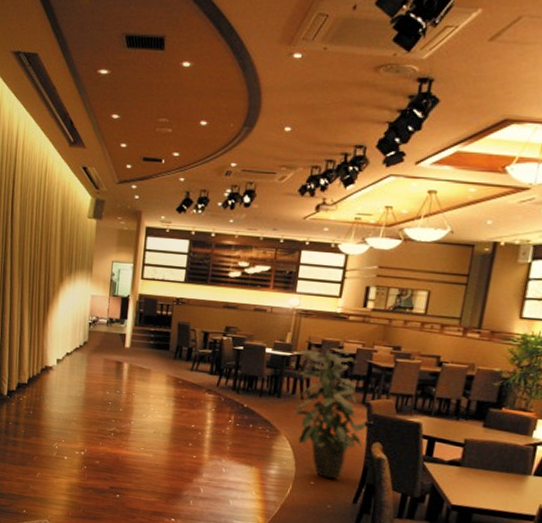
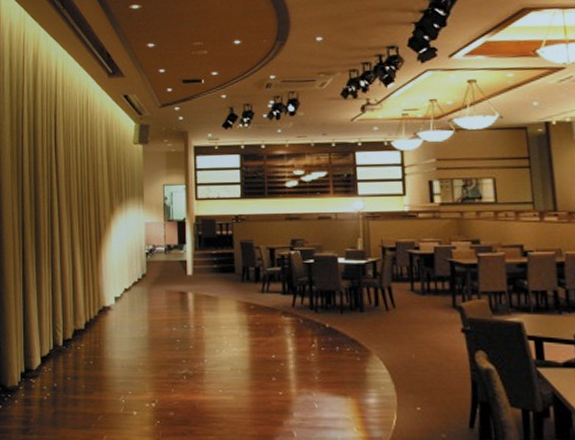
indoor plant: present [294,348,369,479] -> none [372,248,465,401]

